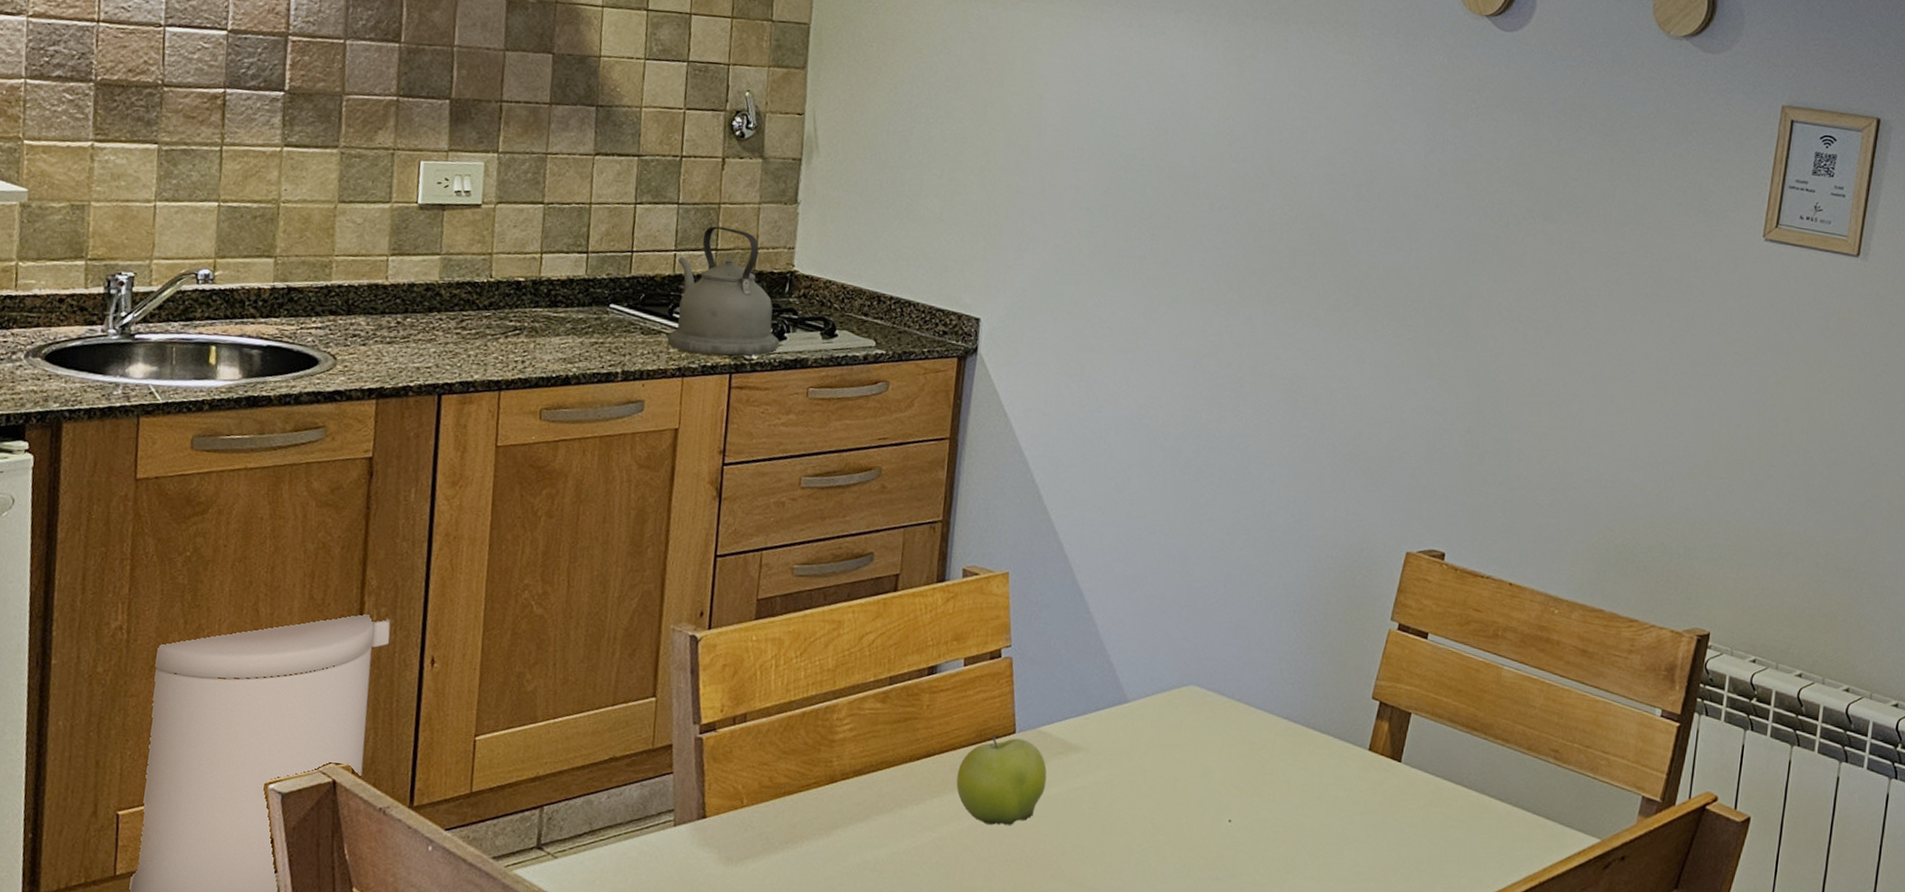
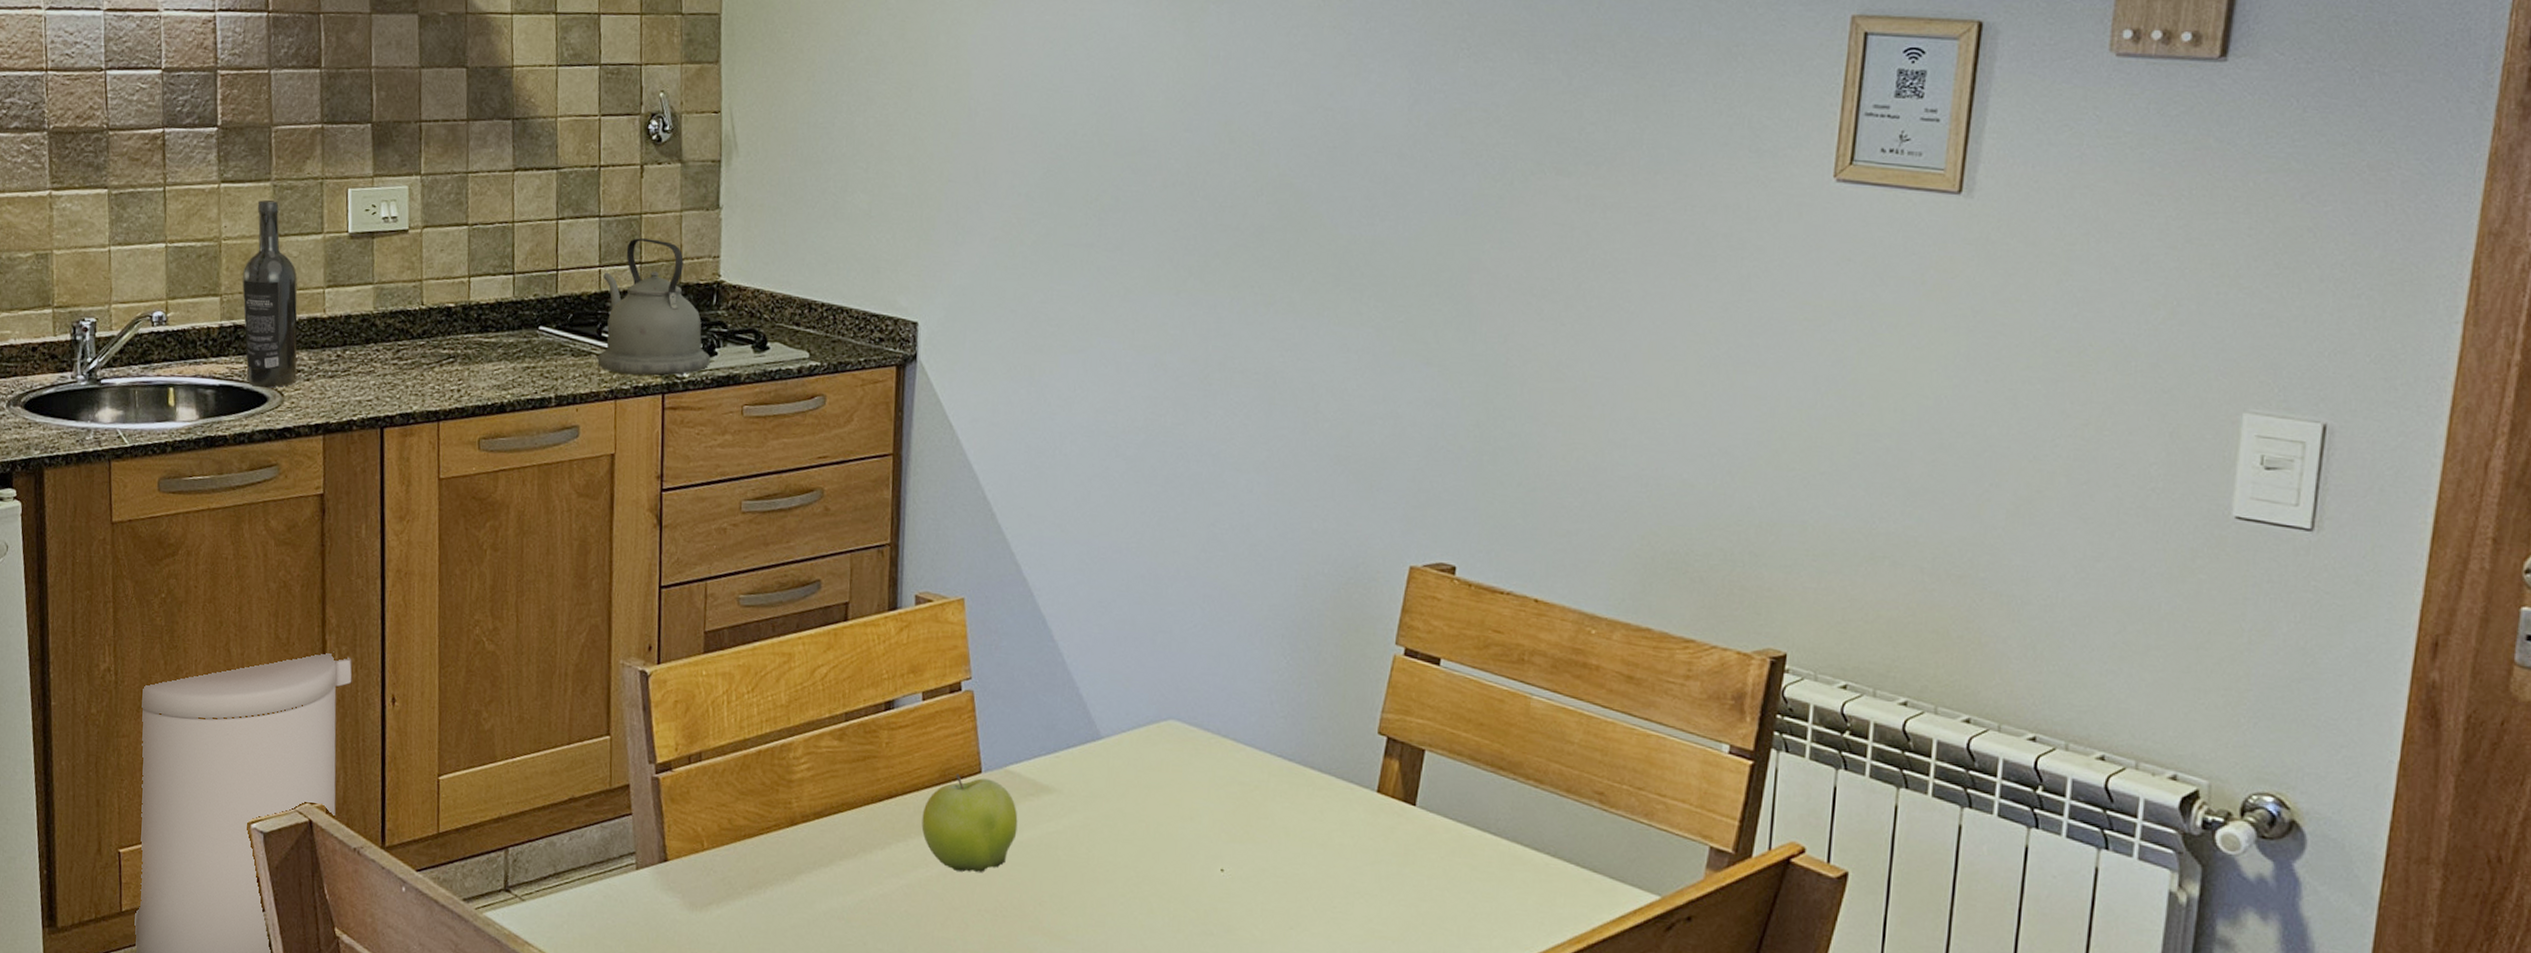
wine bottle: none [297,166,361,351] -> present [242,199,298,388]

